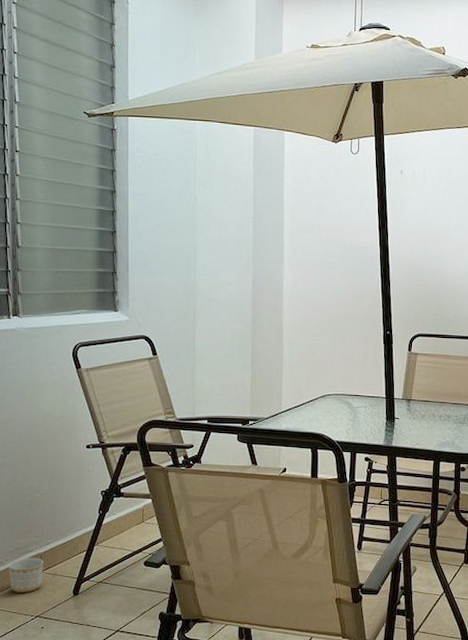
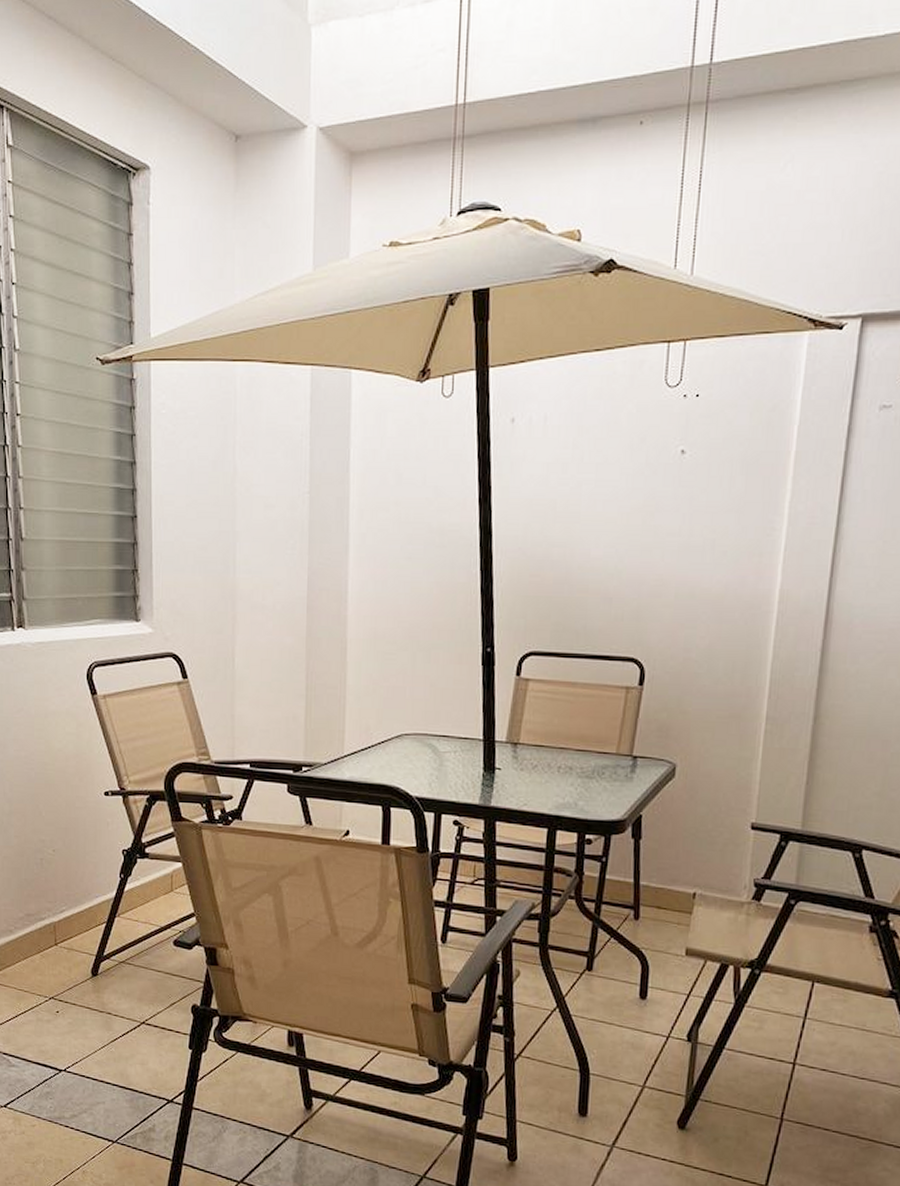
planter: present [8,558,43,593] -> none [18,927,57,969]

